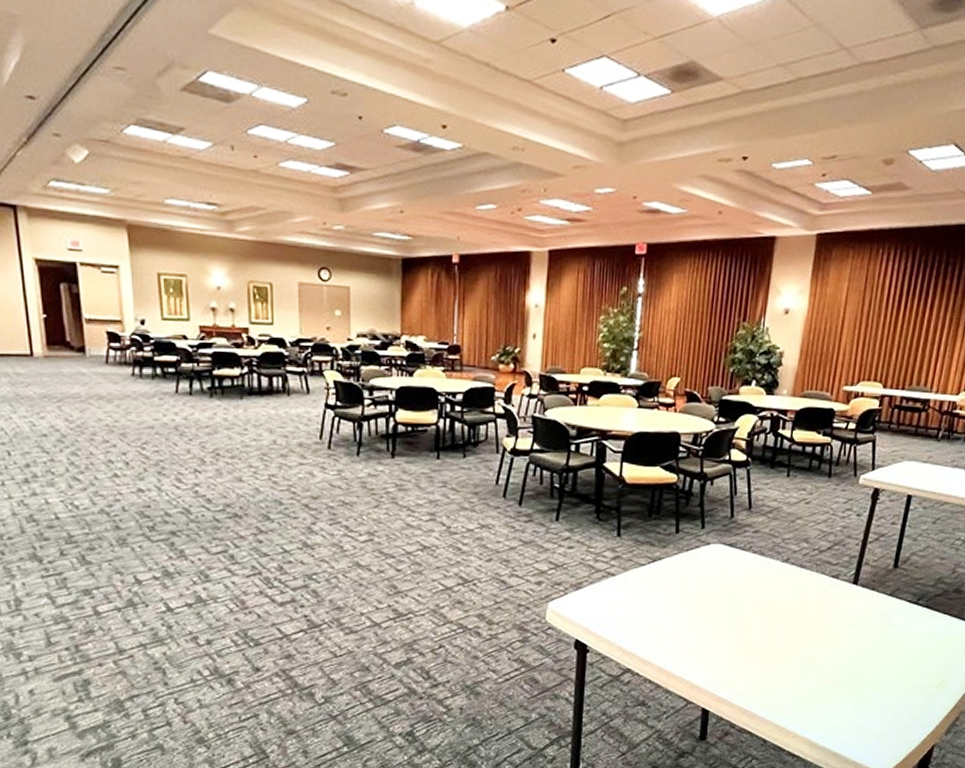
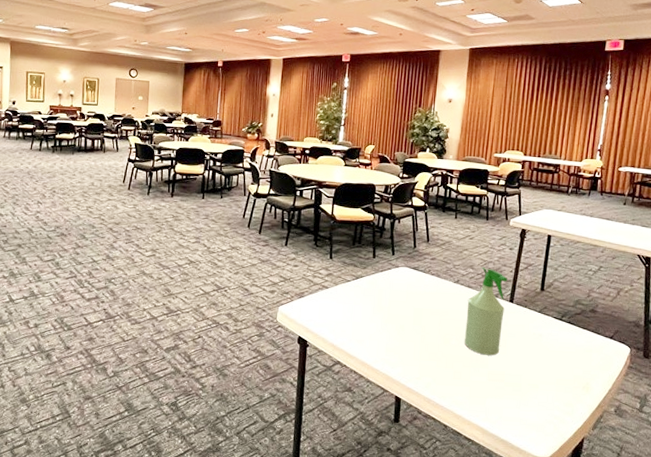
spray bottle: none [793,539,852,652] -> present [465,266,507,356]

